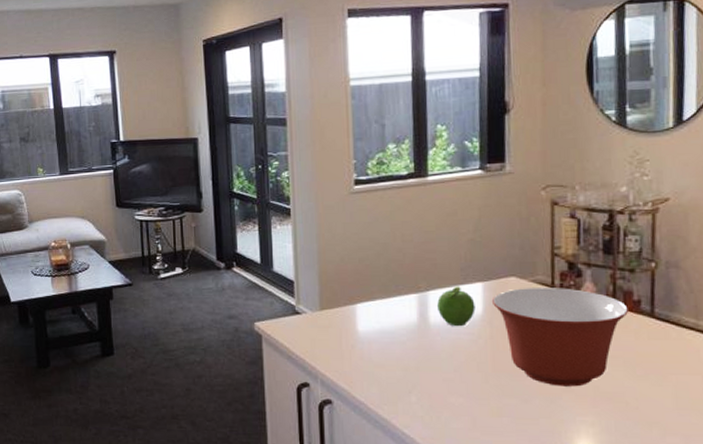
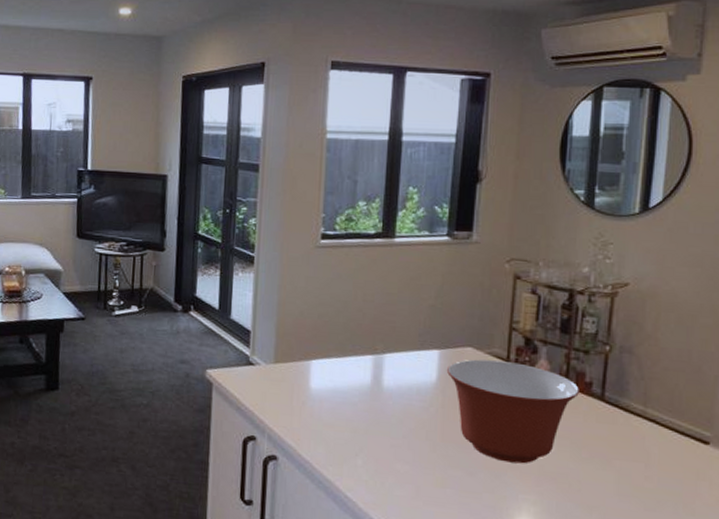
fruit: present [437,286,476,327] -> none [392,351,430,393]

